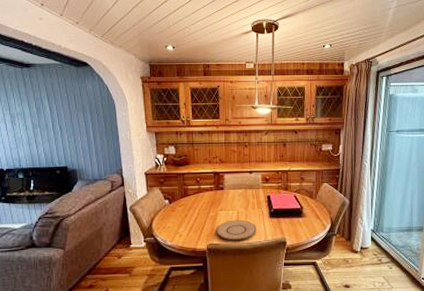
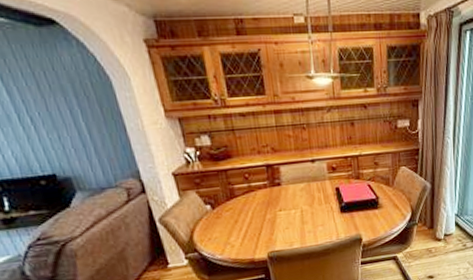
plate: present [216,219,257,241] -> none [276,219,326,245]

